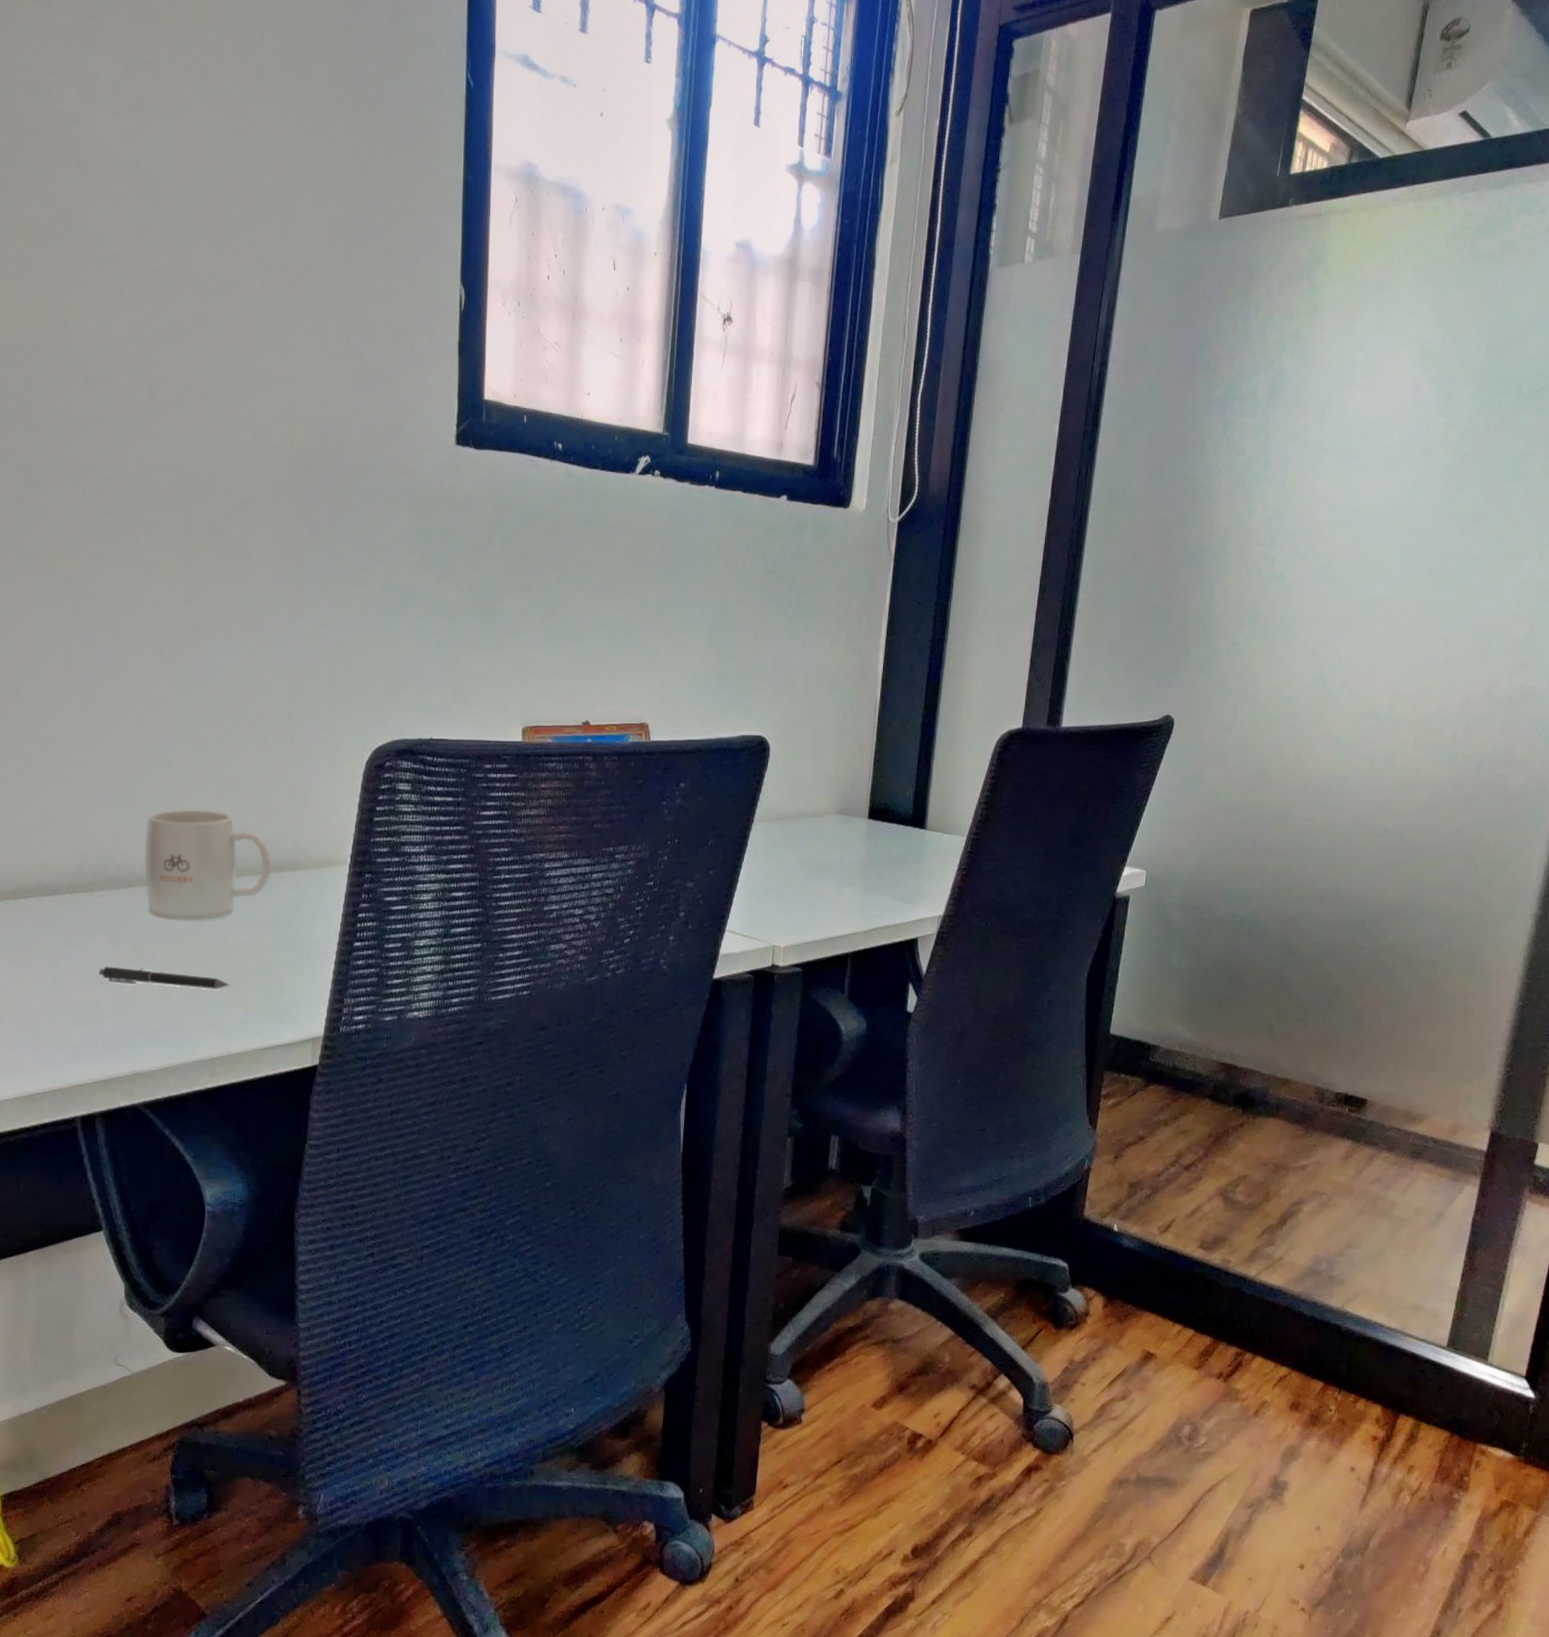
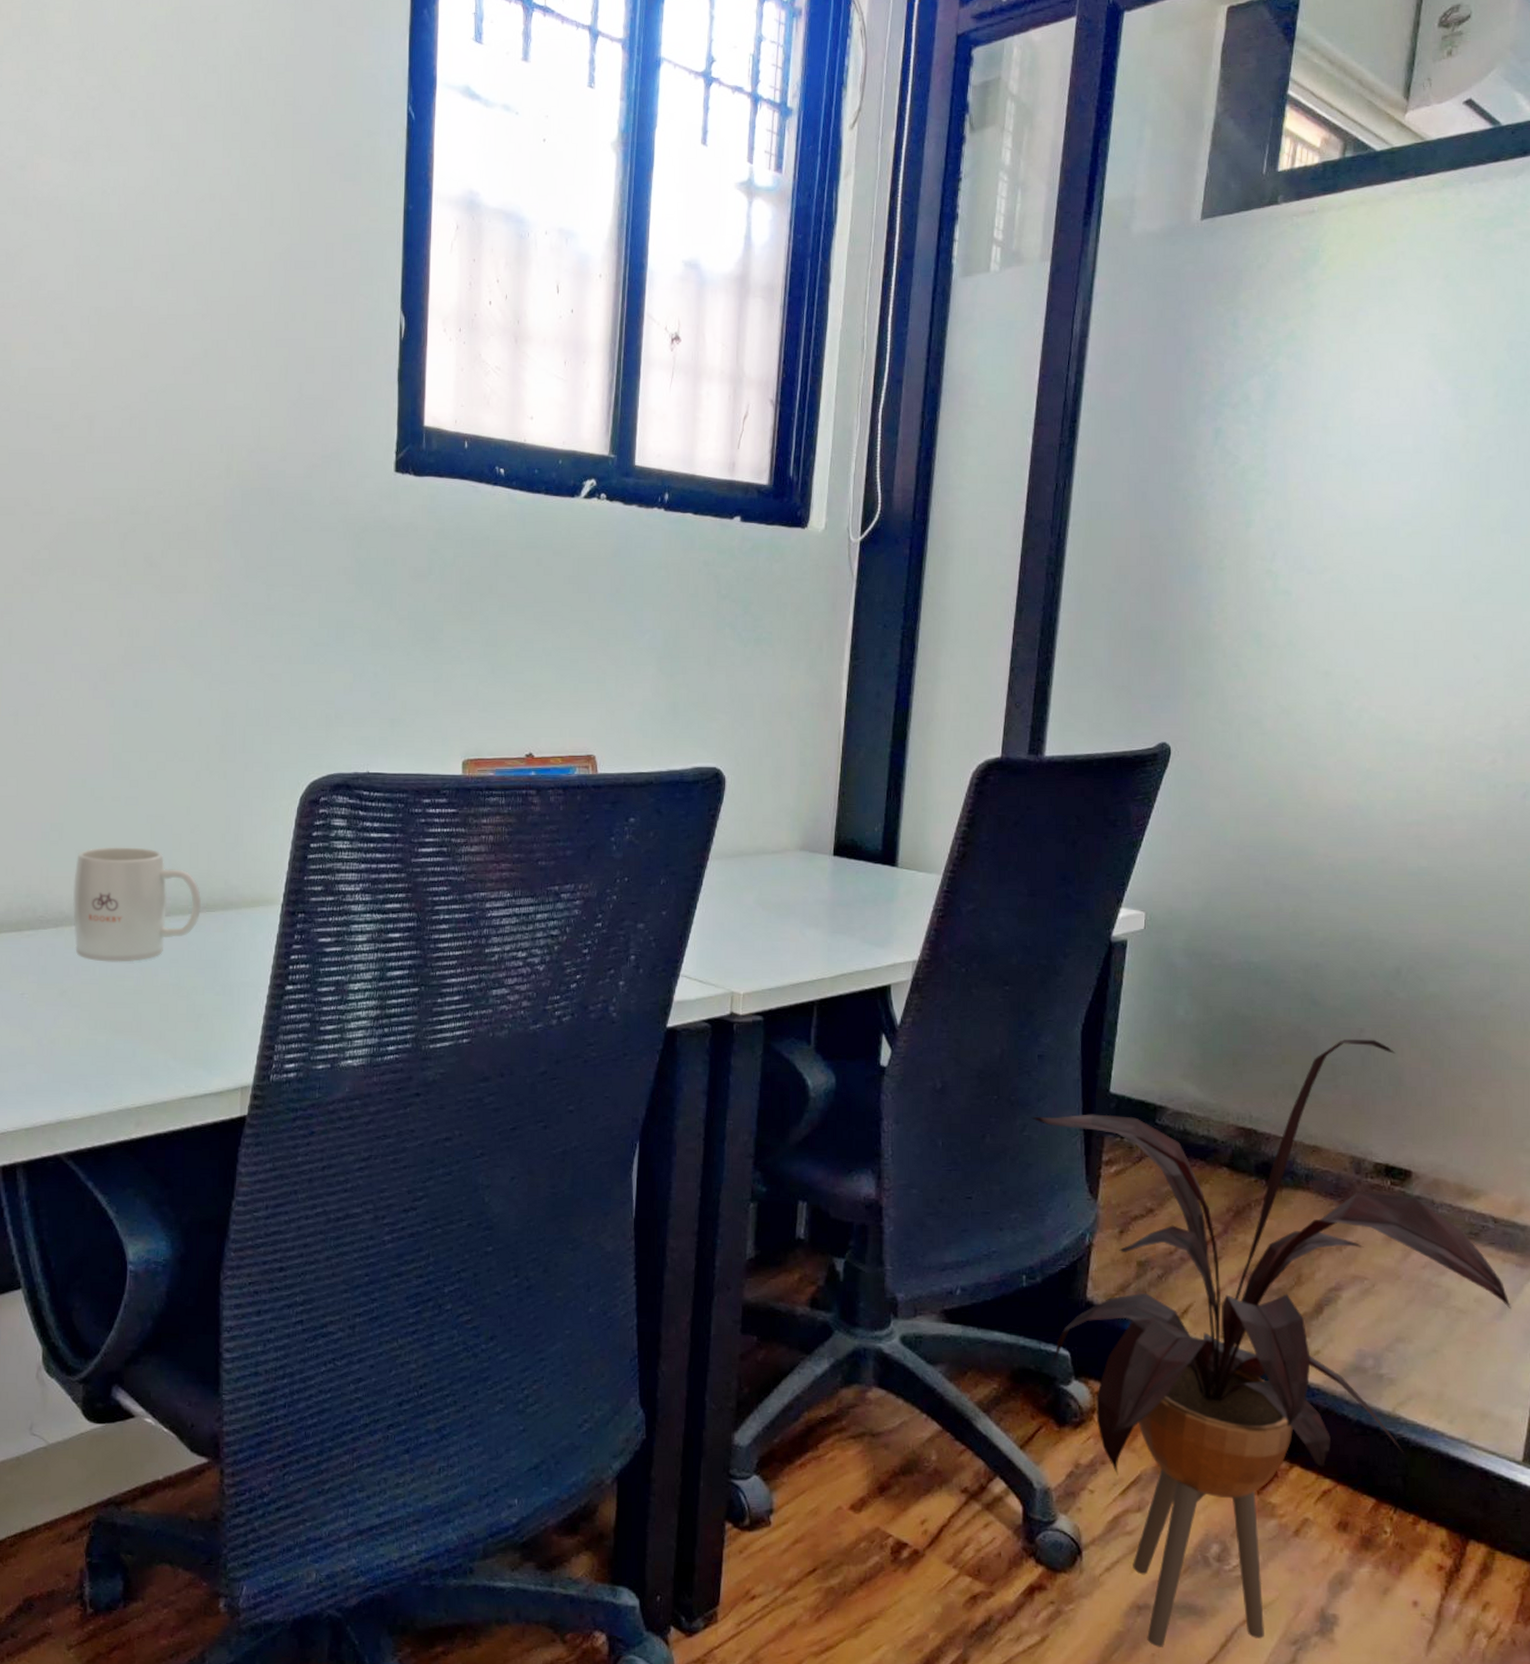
pen: present [99,966,231,989] -> none [24,1009,158,1034]
house plant: none [1040,983,1445,1516] -> present [1031,1038,1511,1648]

